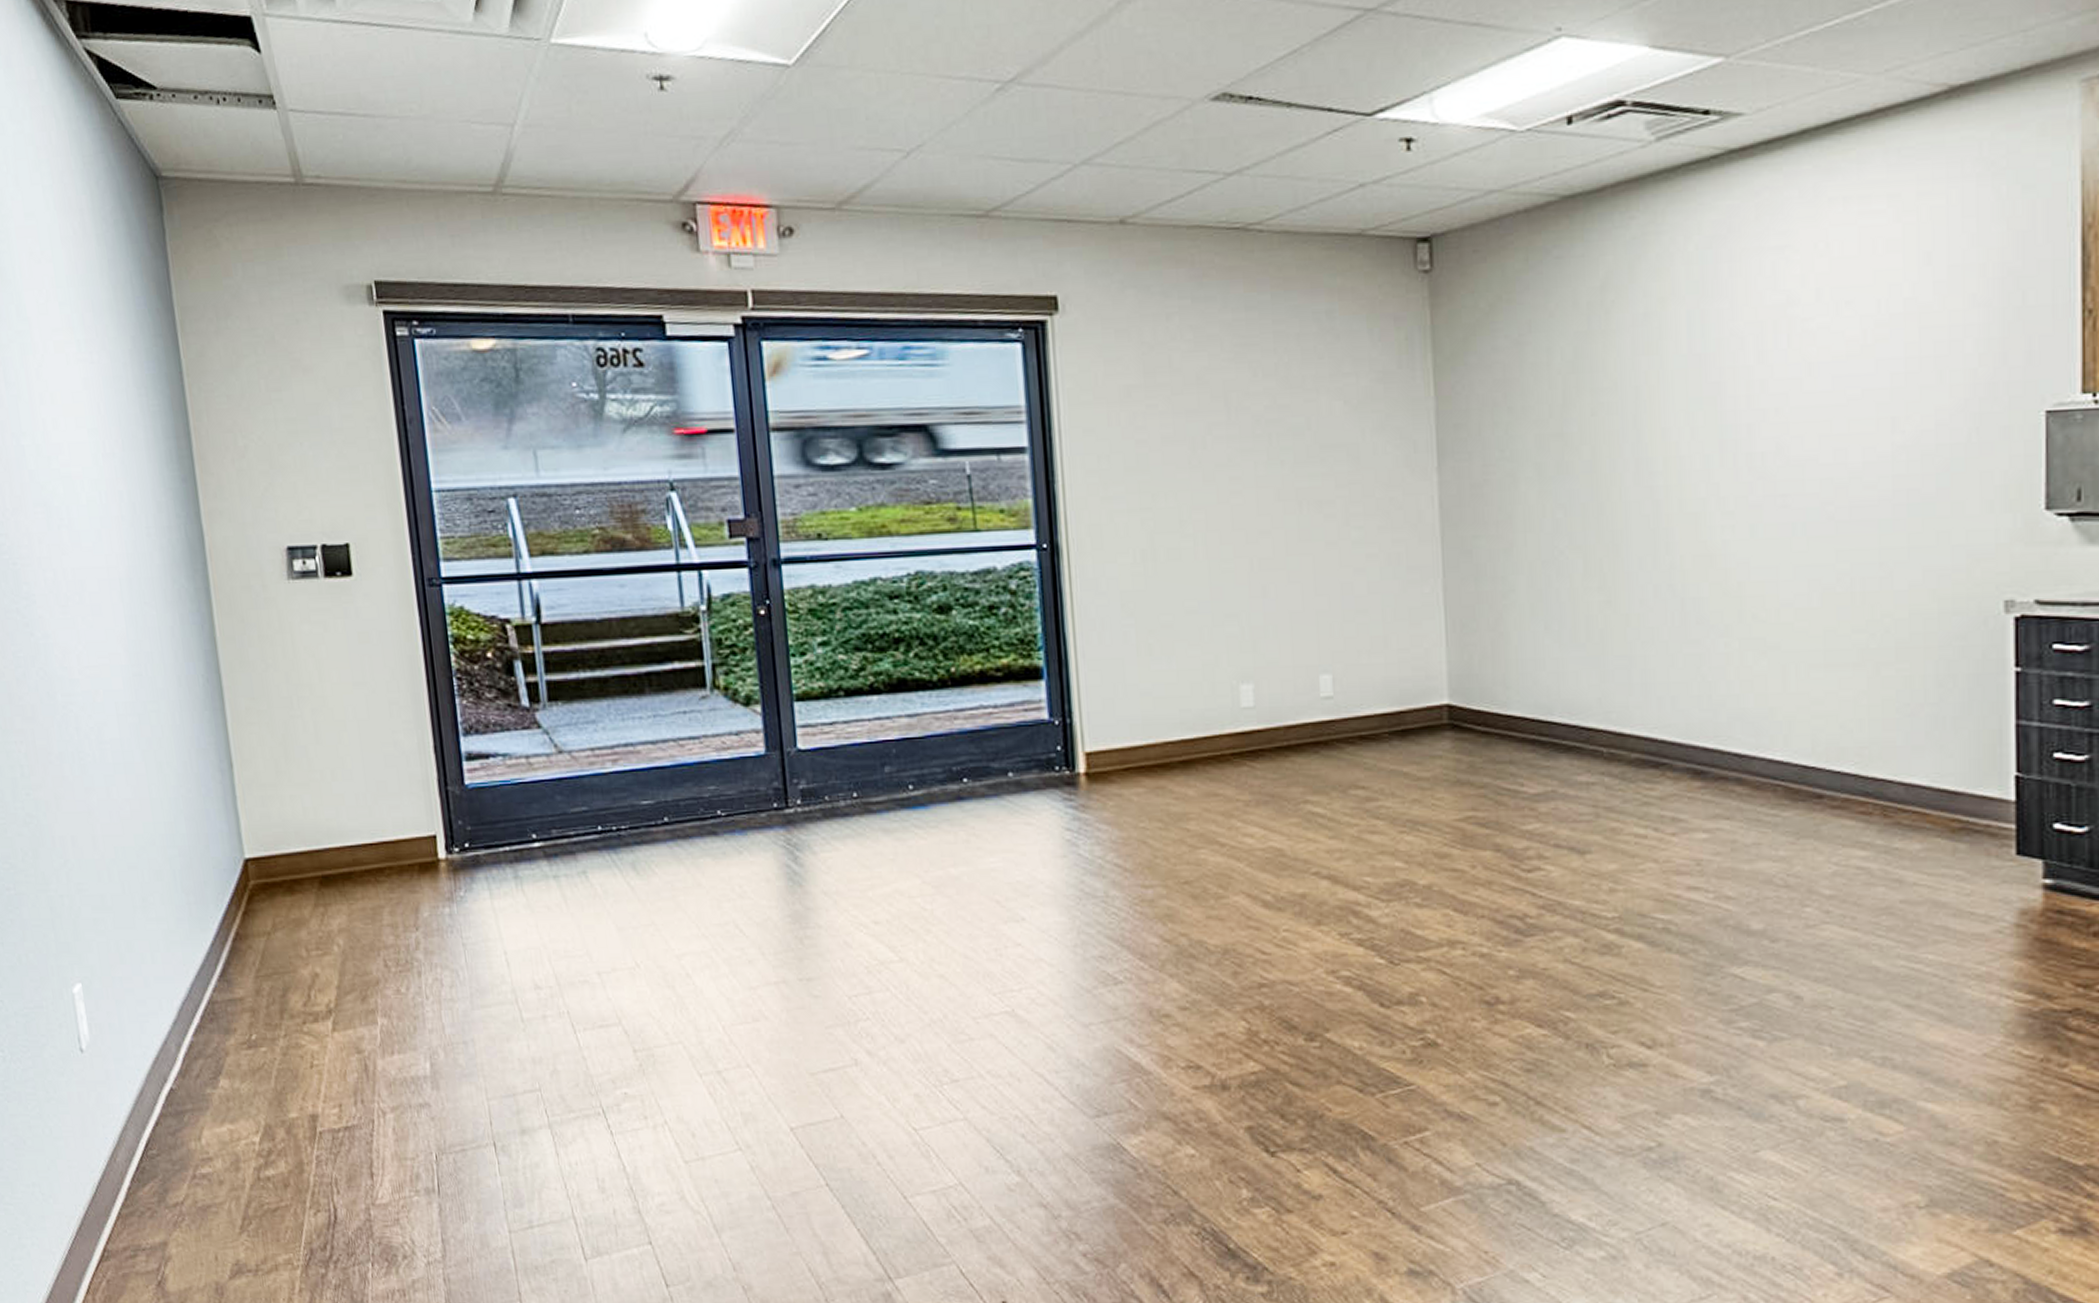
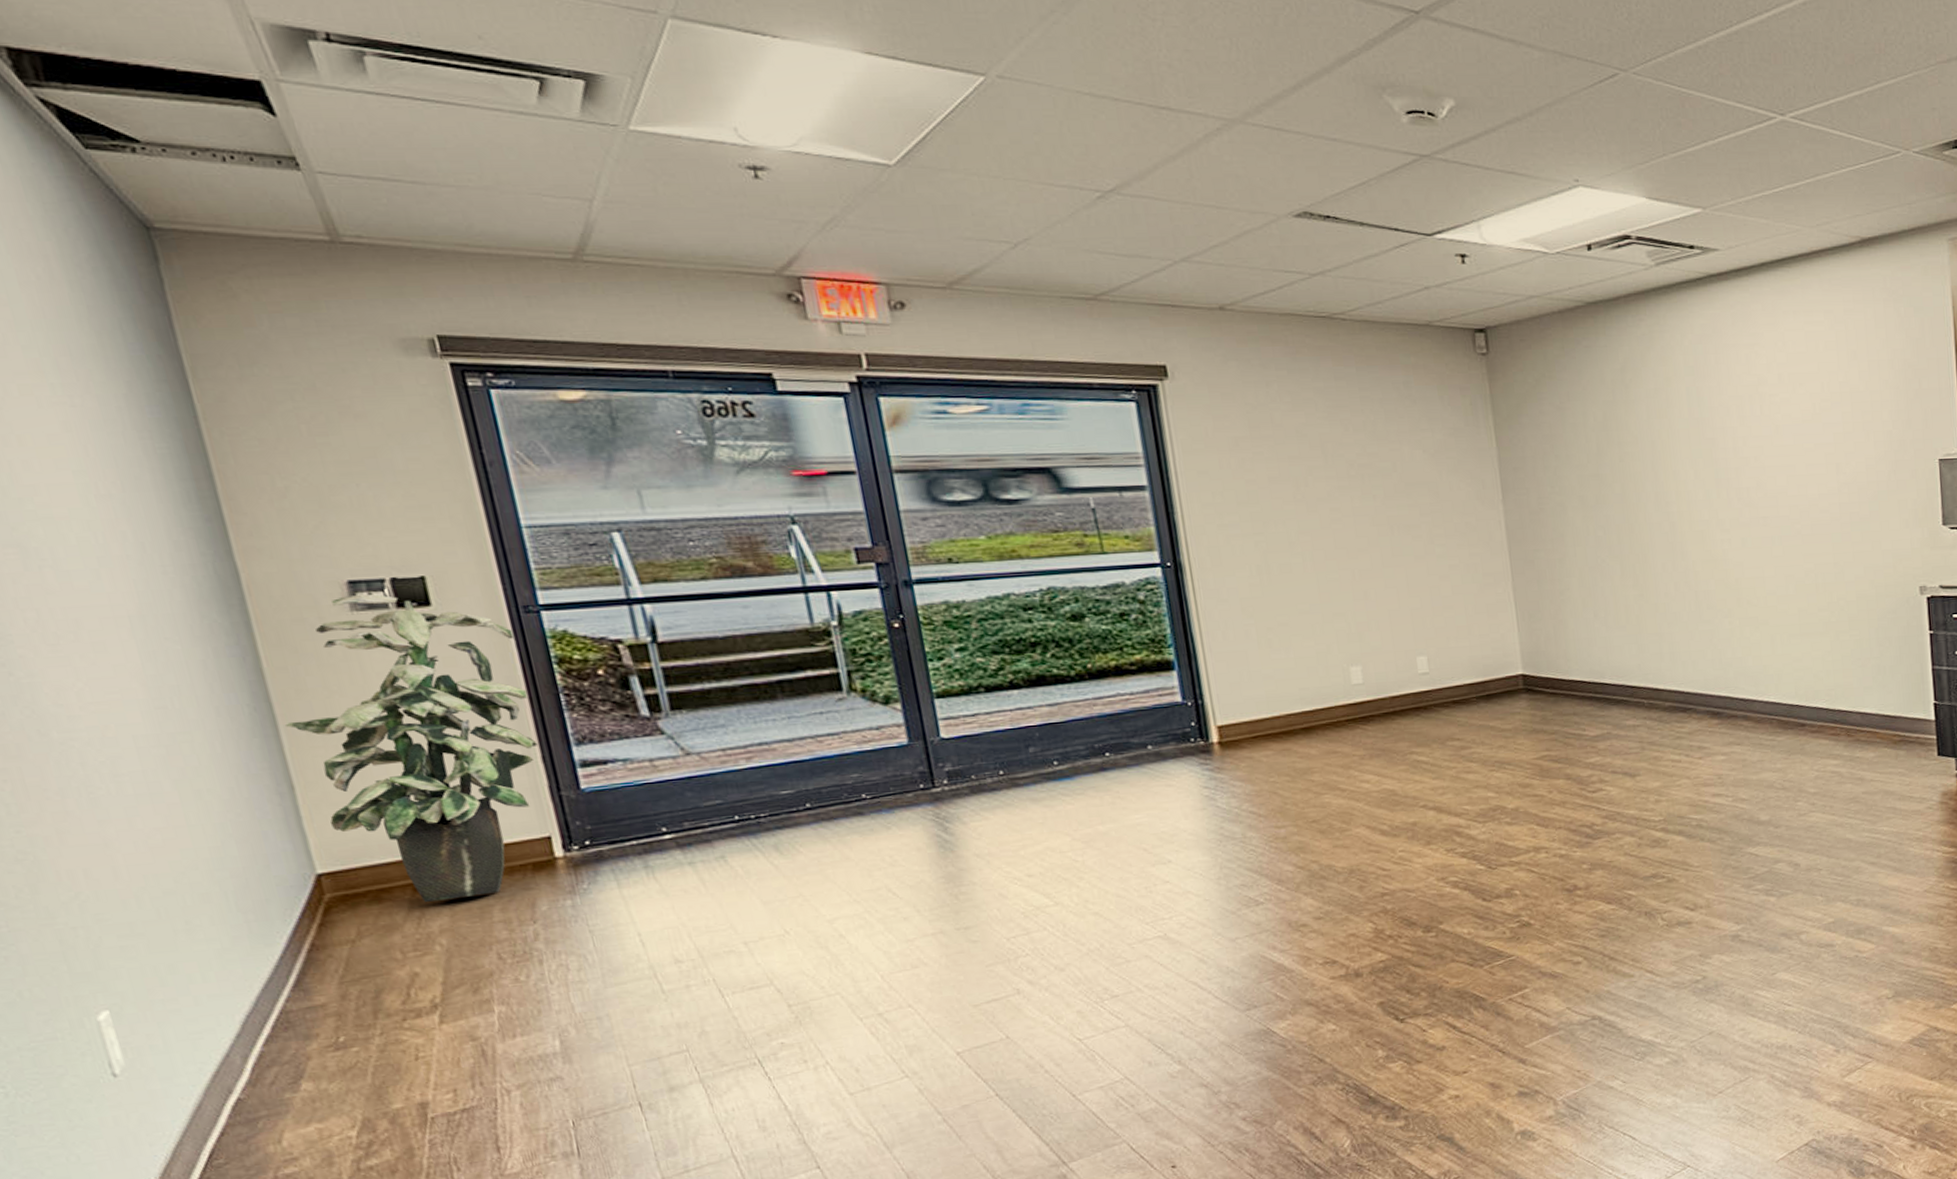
indoor plant: none [230,561,431,897] -> present [286,594,538,902]

